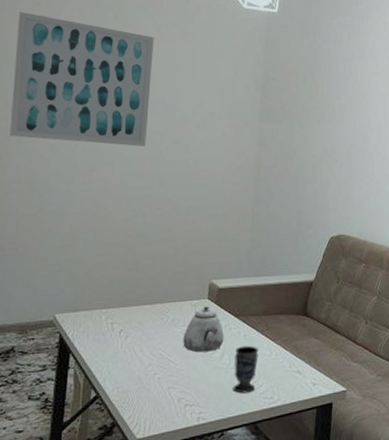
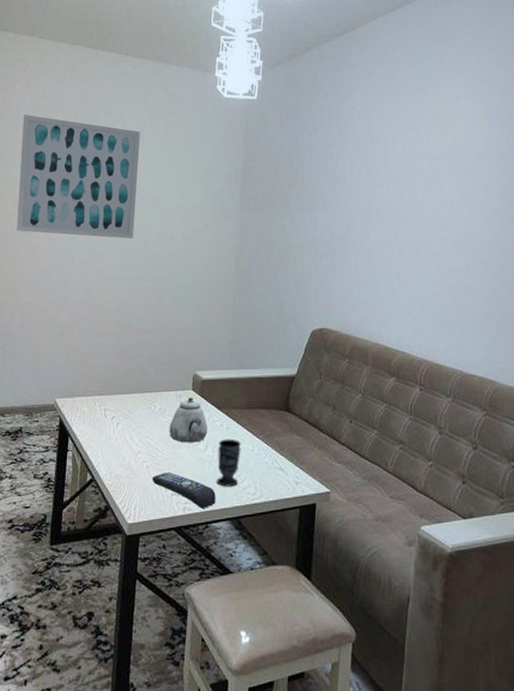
remote control: none [164,383,232,417] -> present [152,472,216,508]

